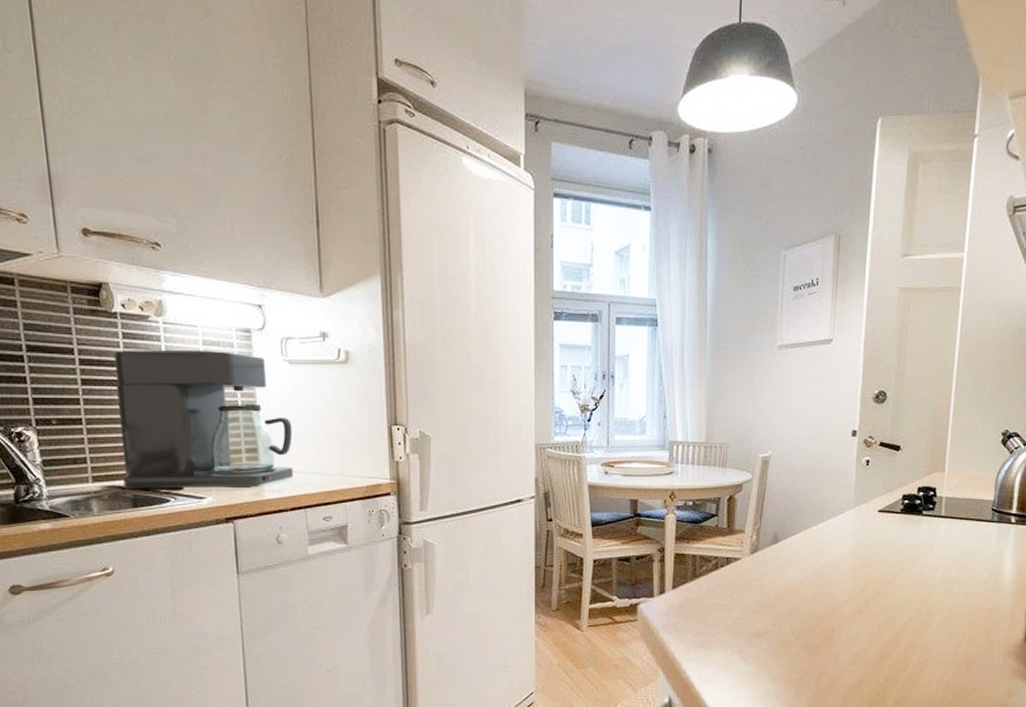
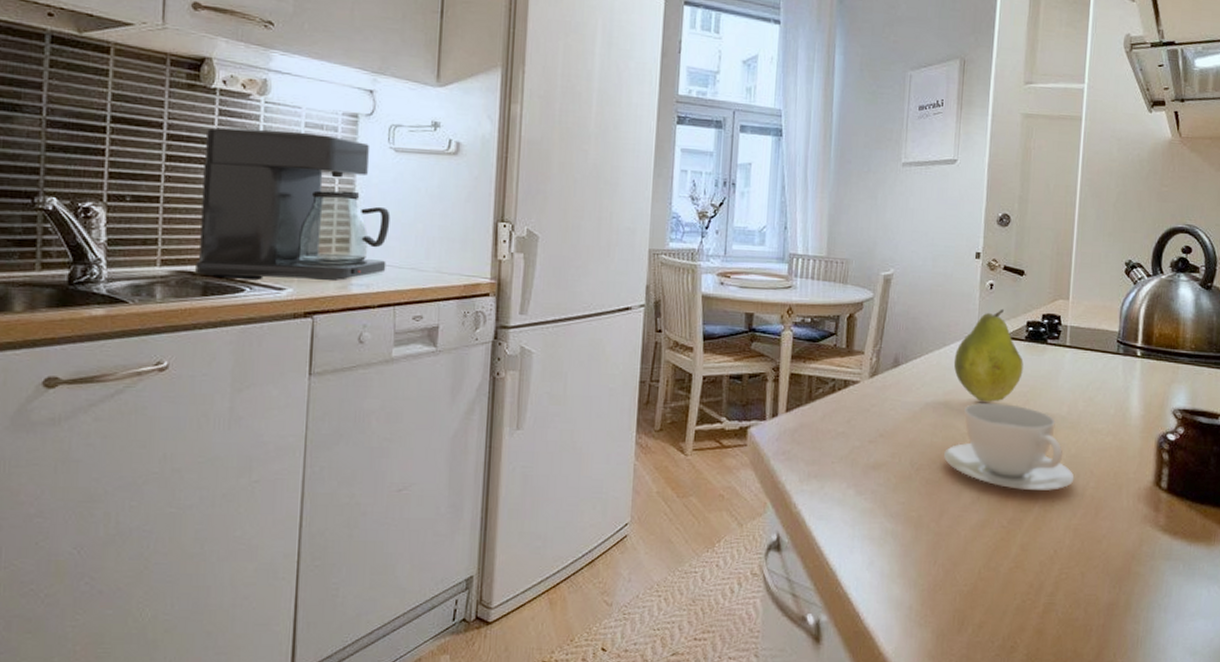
teacup: none [822,572,948,651] -> present [944,403,1075,490]
fruit: none [831,483,899,572] -> present [953,308,1024,402]

